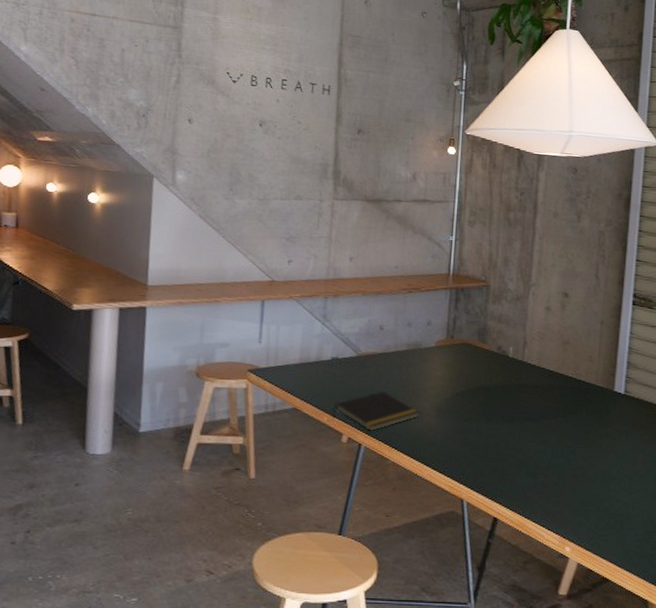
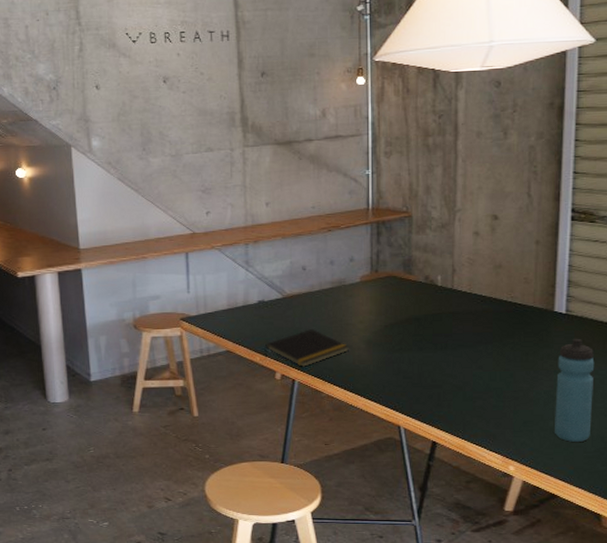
water bottle: none [609,419,648,524] -> present [555,338,595,442]

